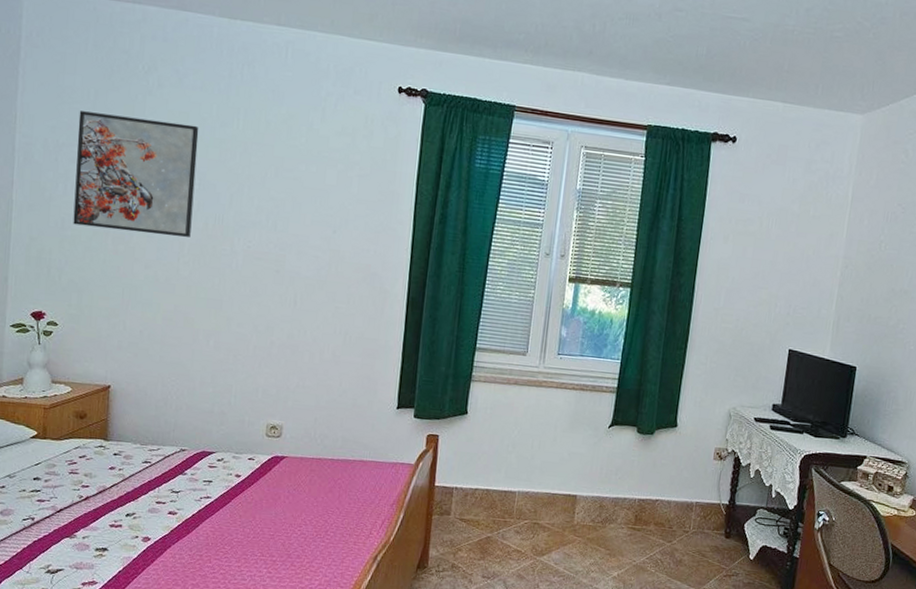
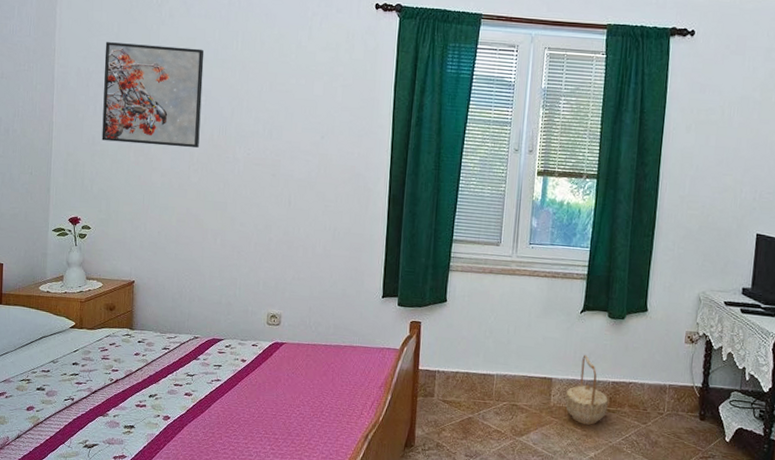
basket: none [589,471,634,544] -> present [565,354,608,425]

